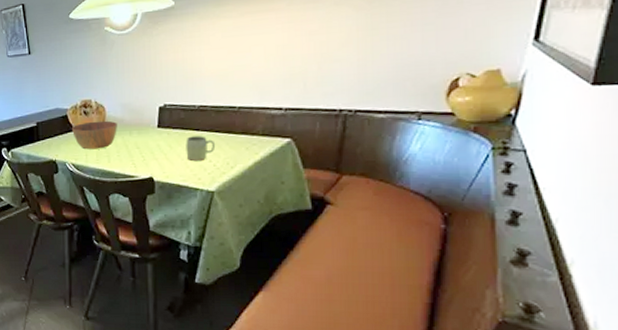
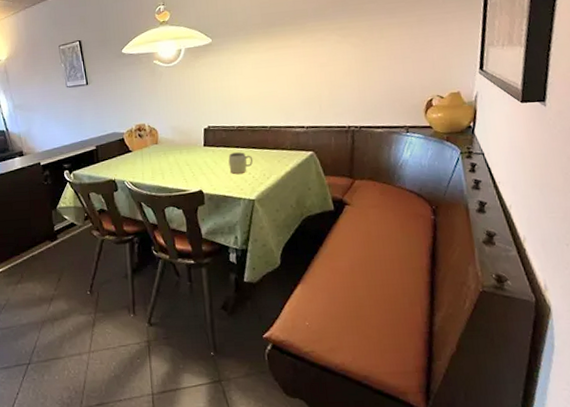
bowl: present [71,120,117,150] -> none [128,142,169,169]

